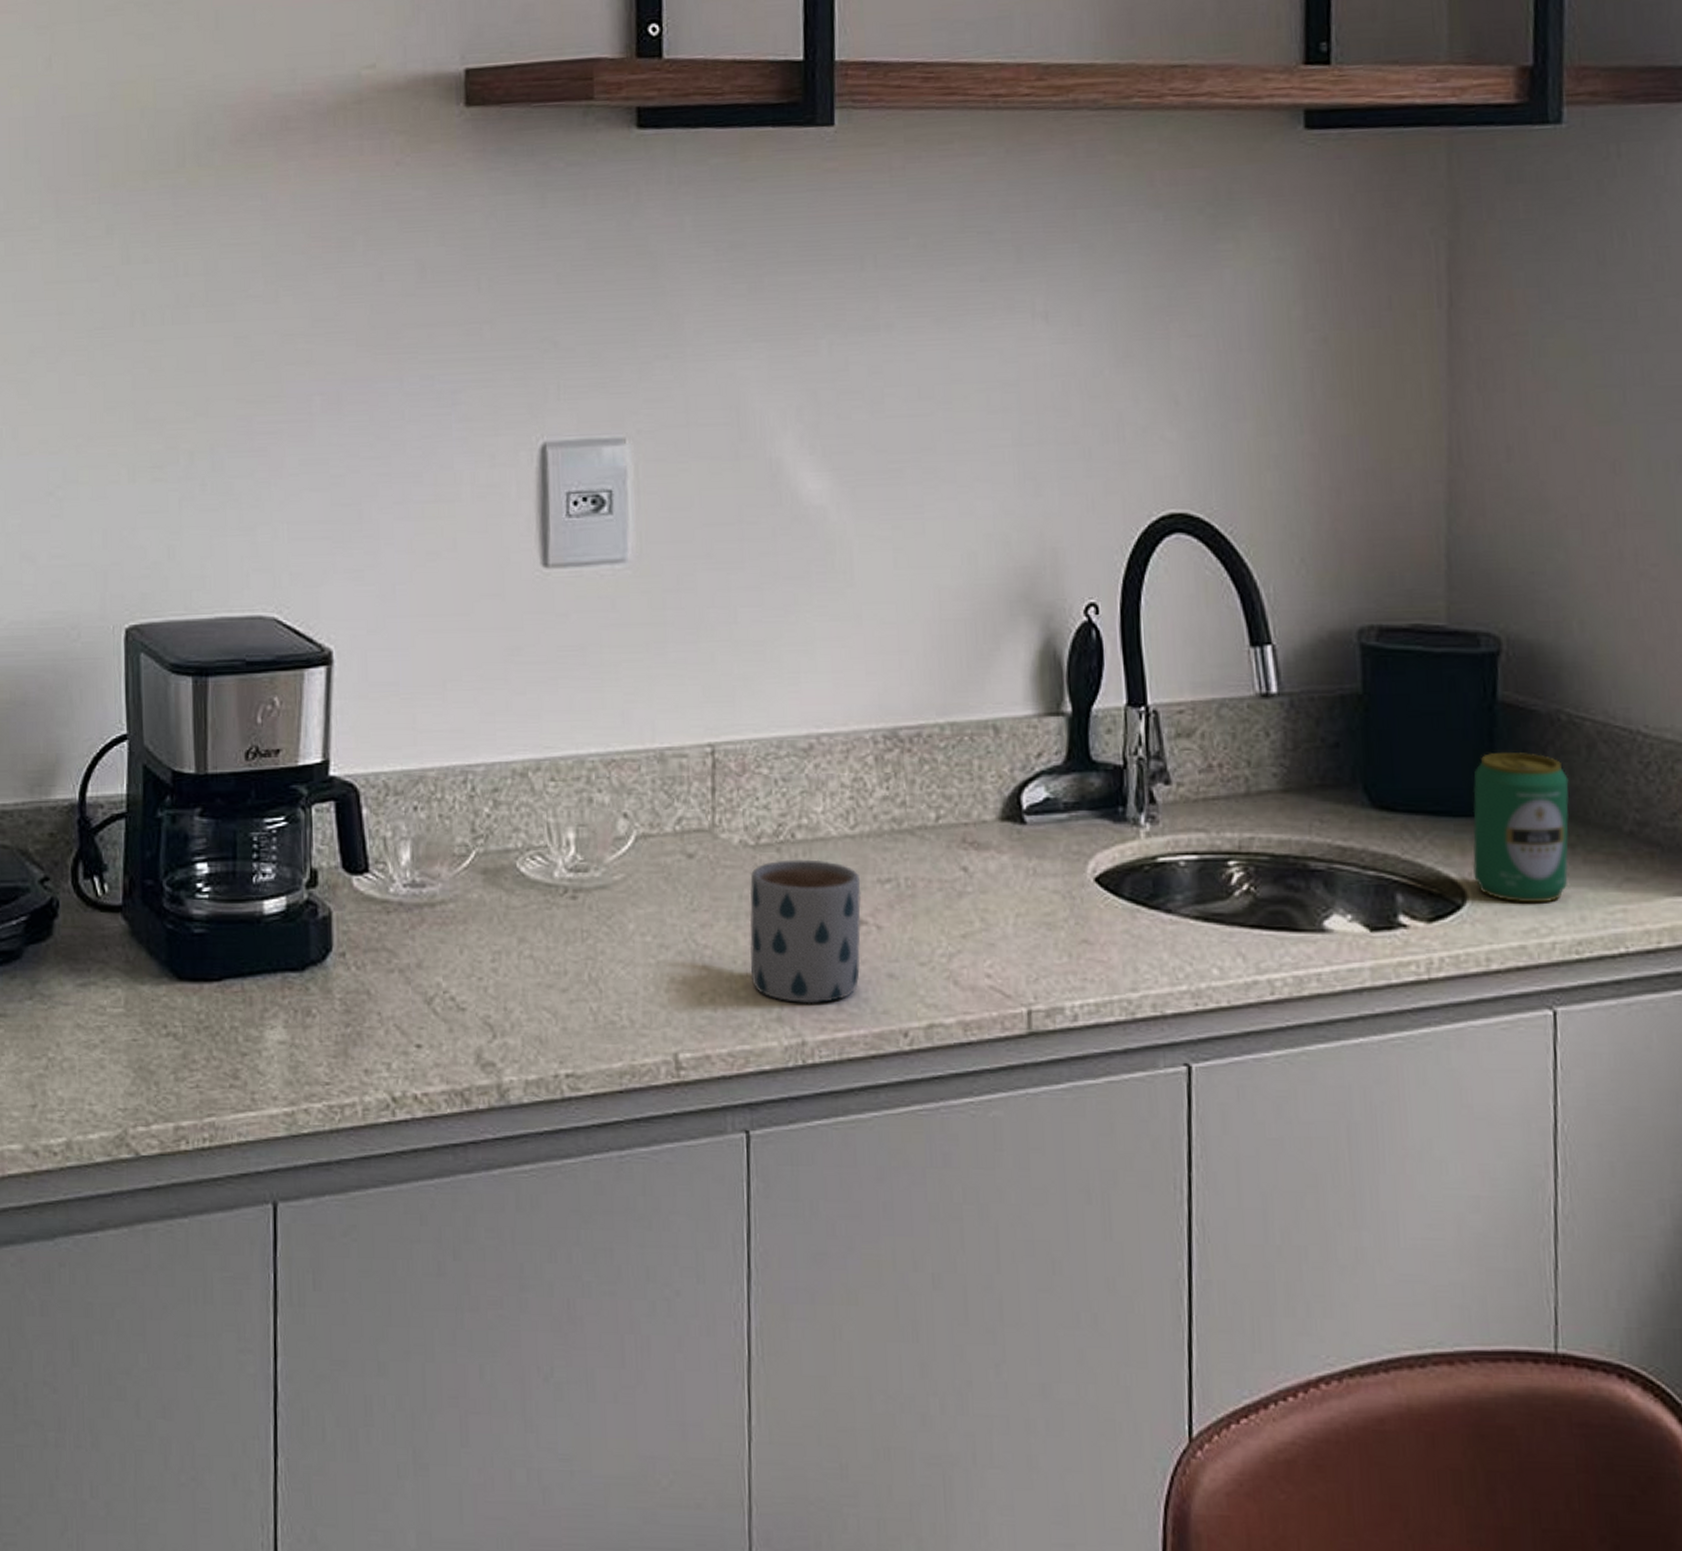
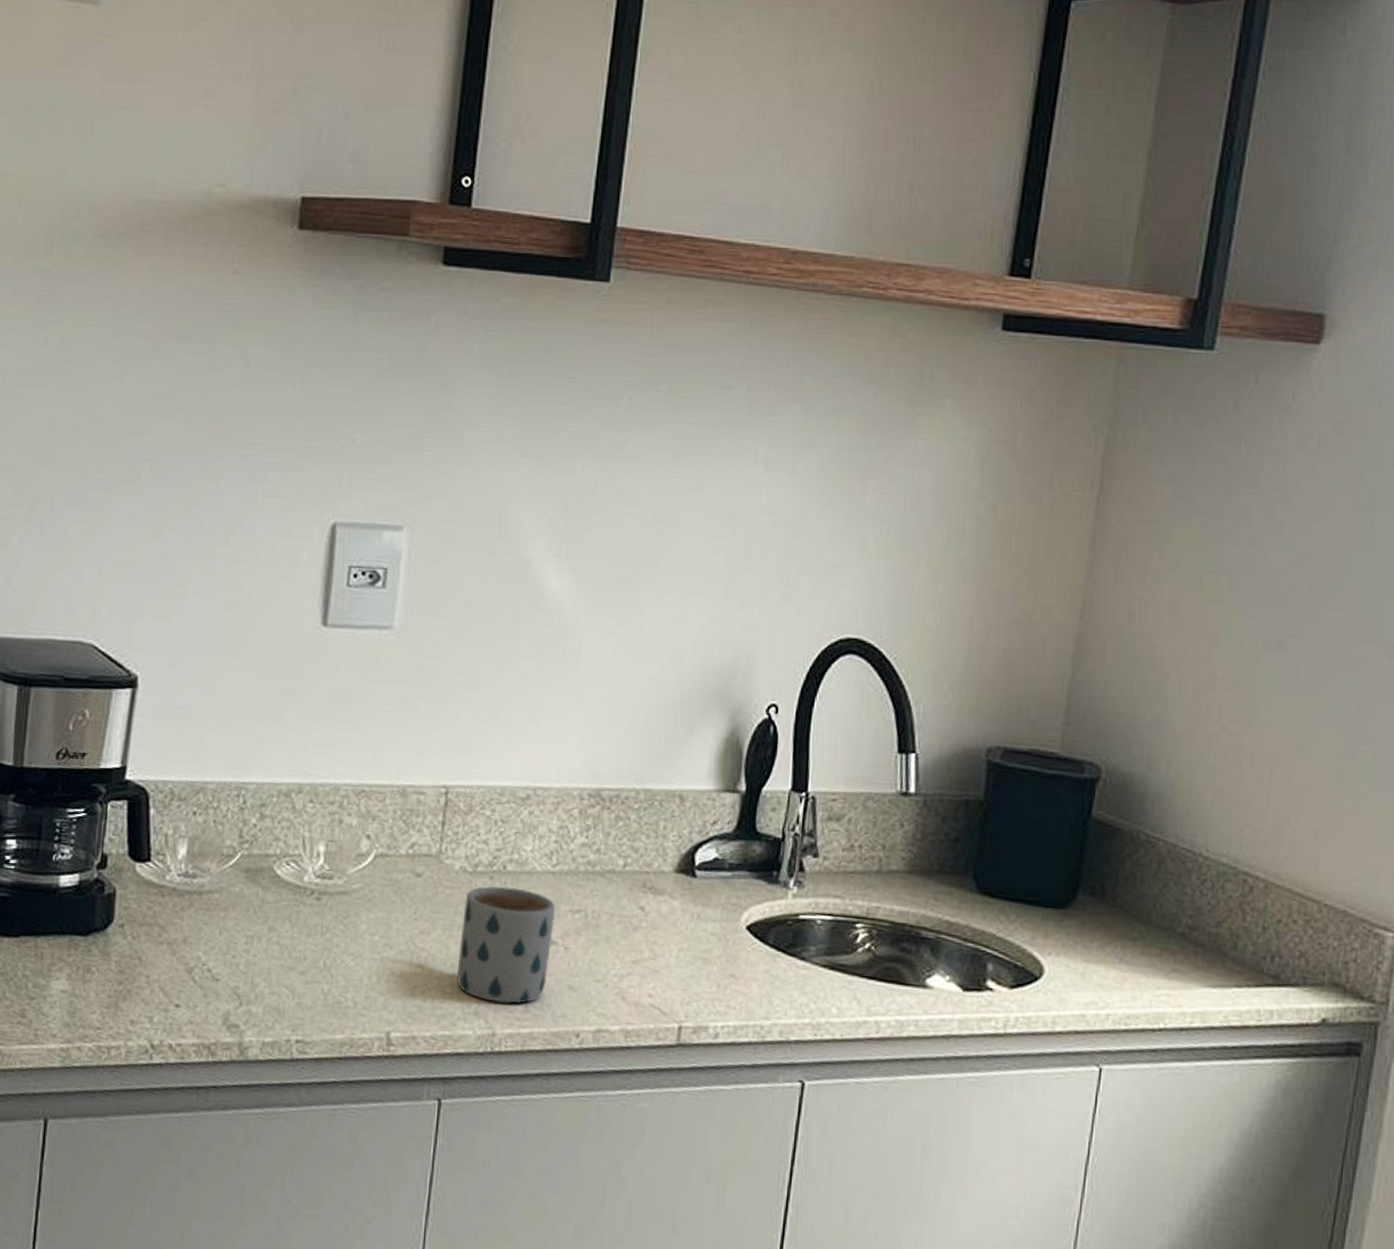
beverage can: present [1472,753,1569,903] -> none [1051,859,1139,983]

